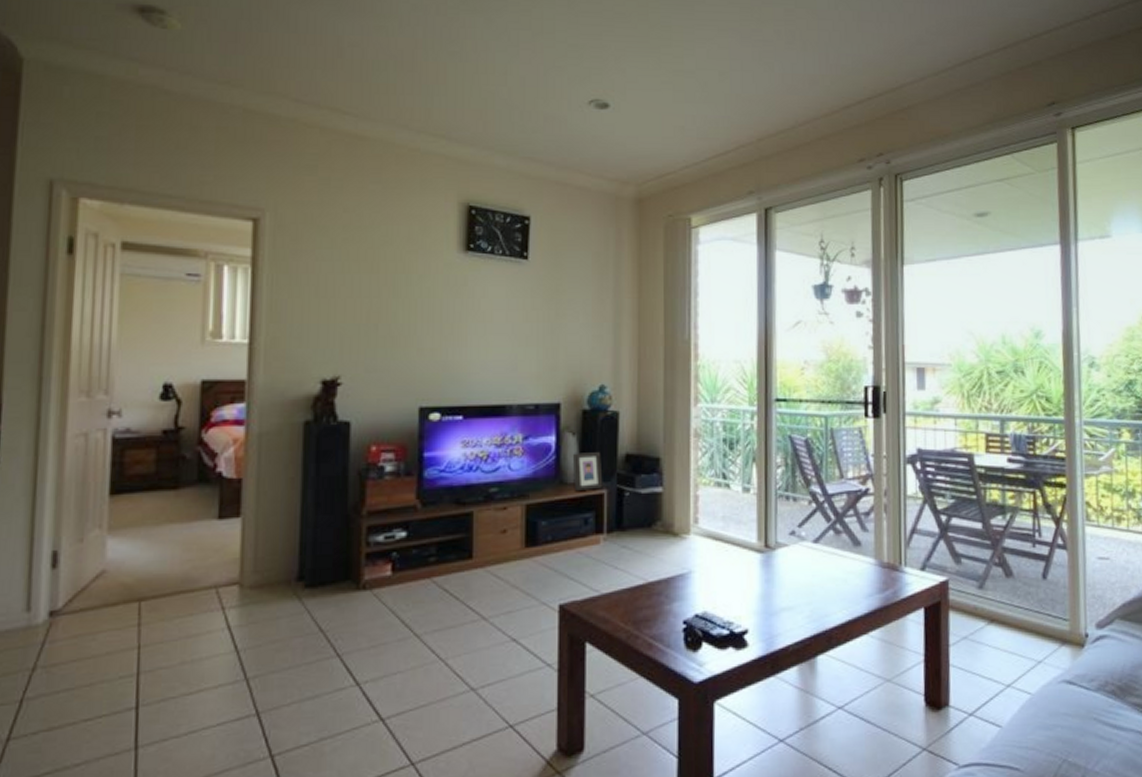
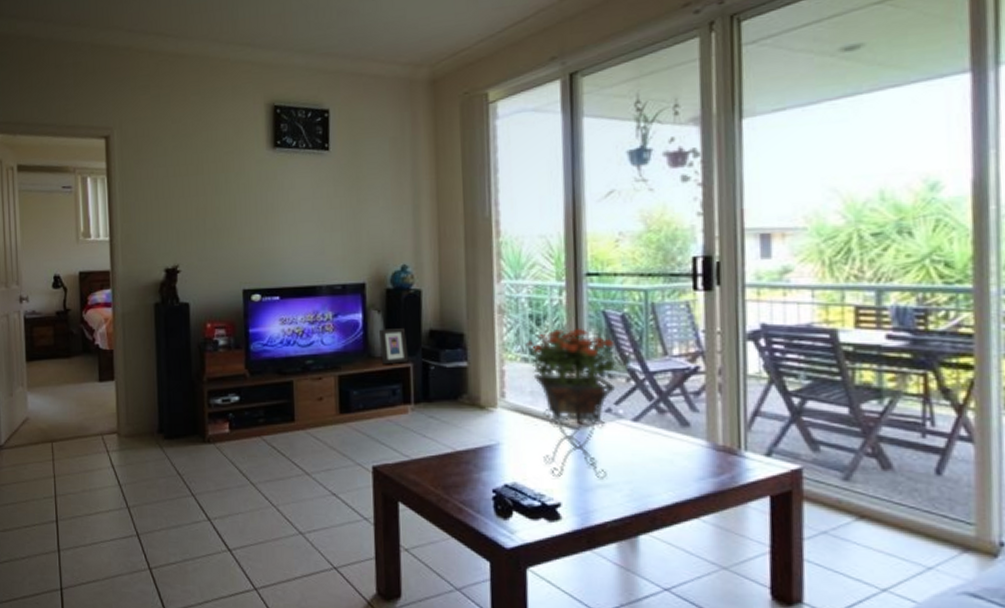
potted flower: none [719,452,804,603] -> present [525,327,620,479]

